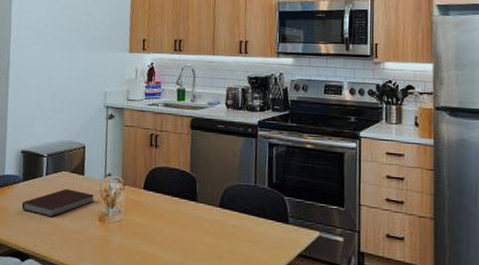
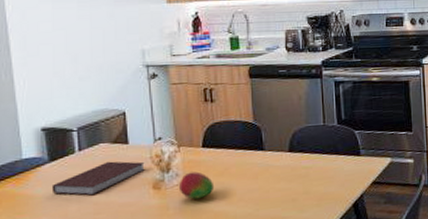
fruit: none [120,211,150,238] -> present [179,171,215,199]

